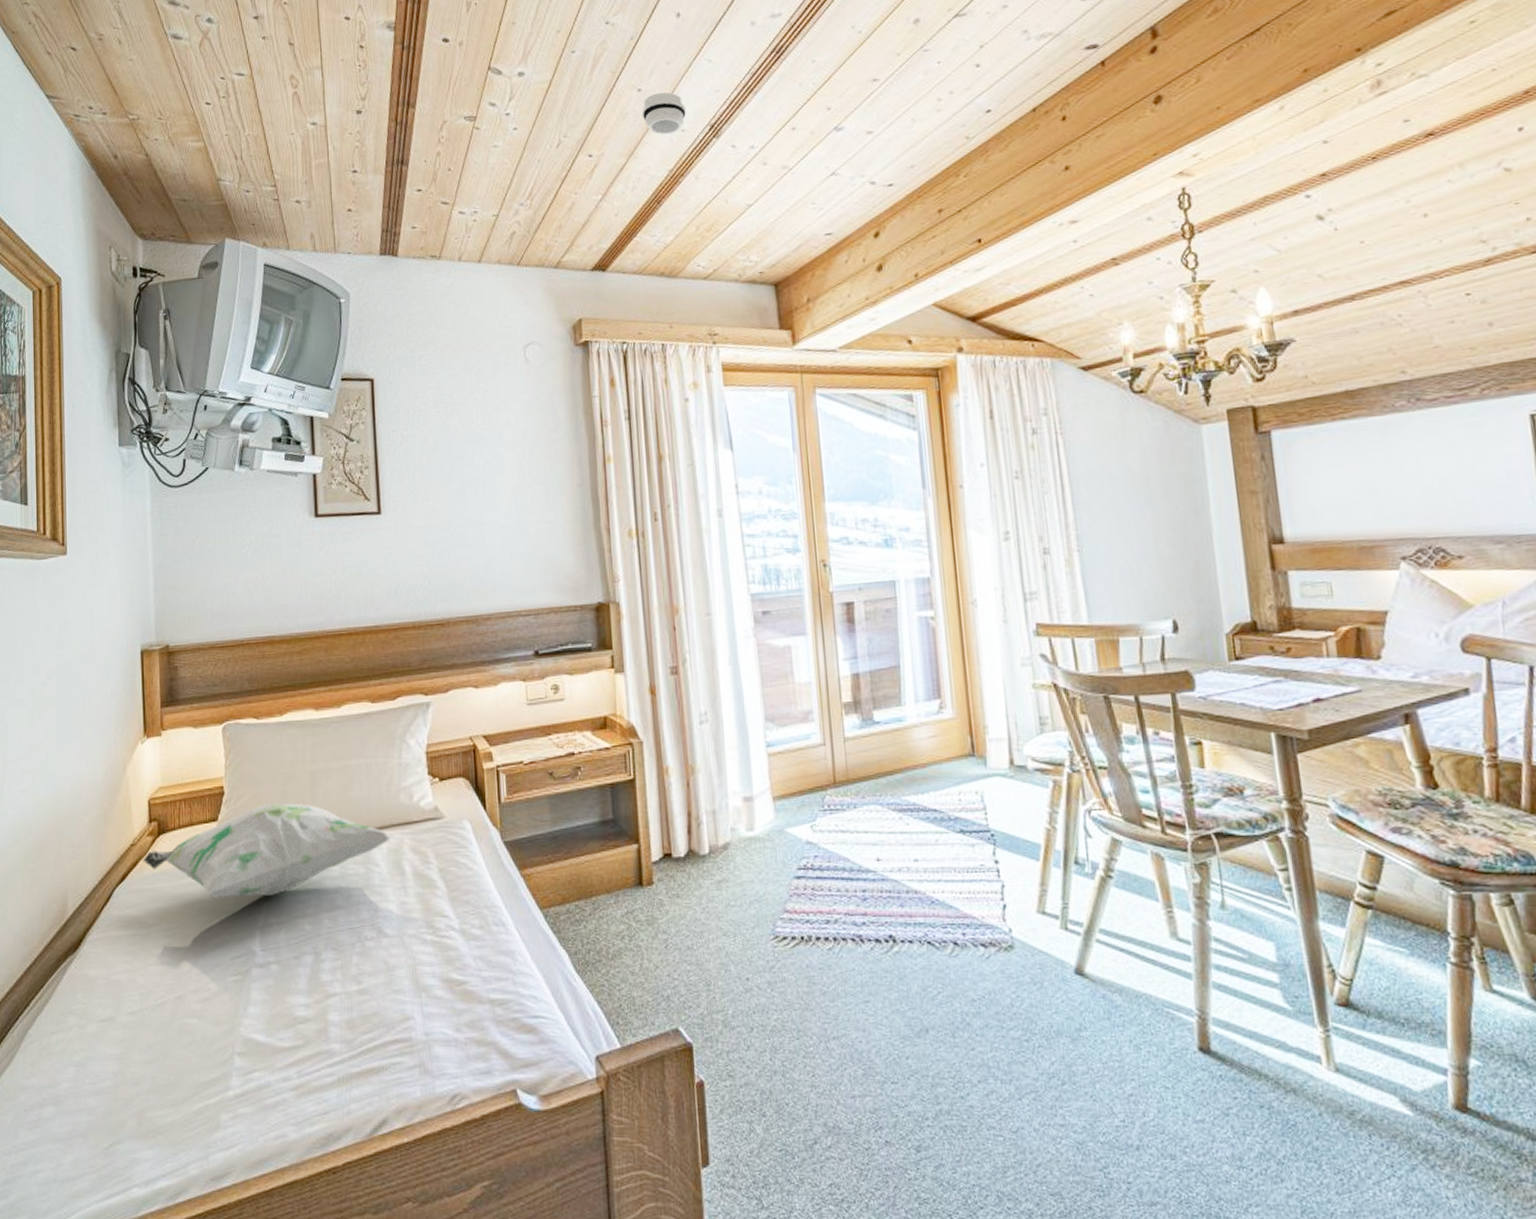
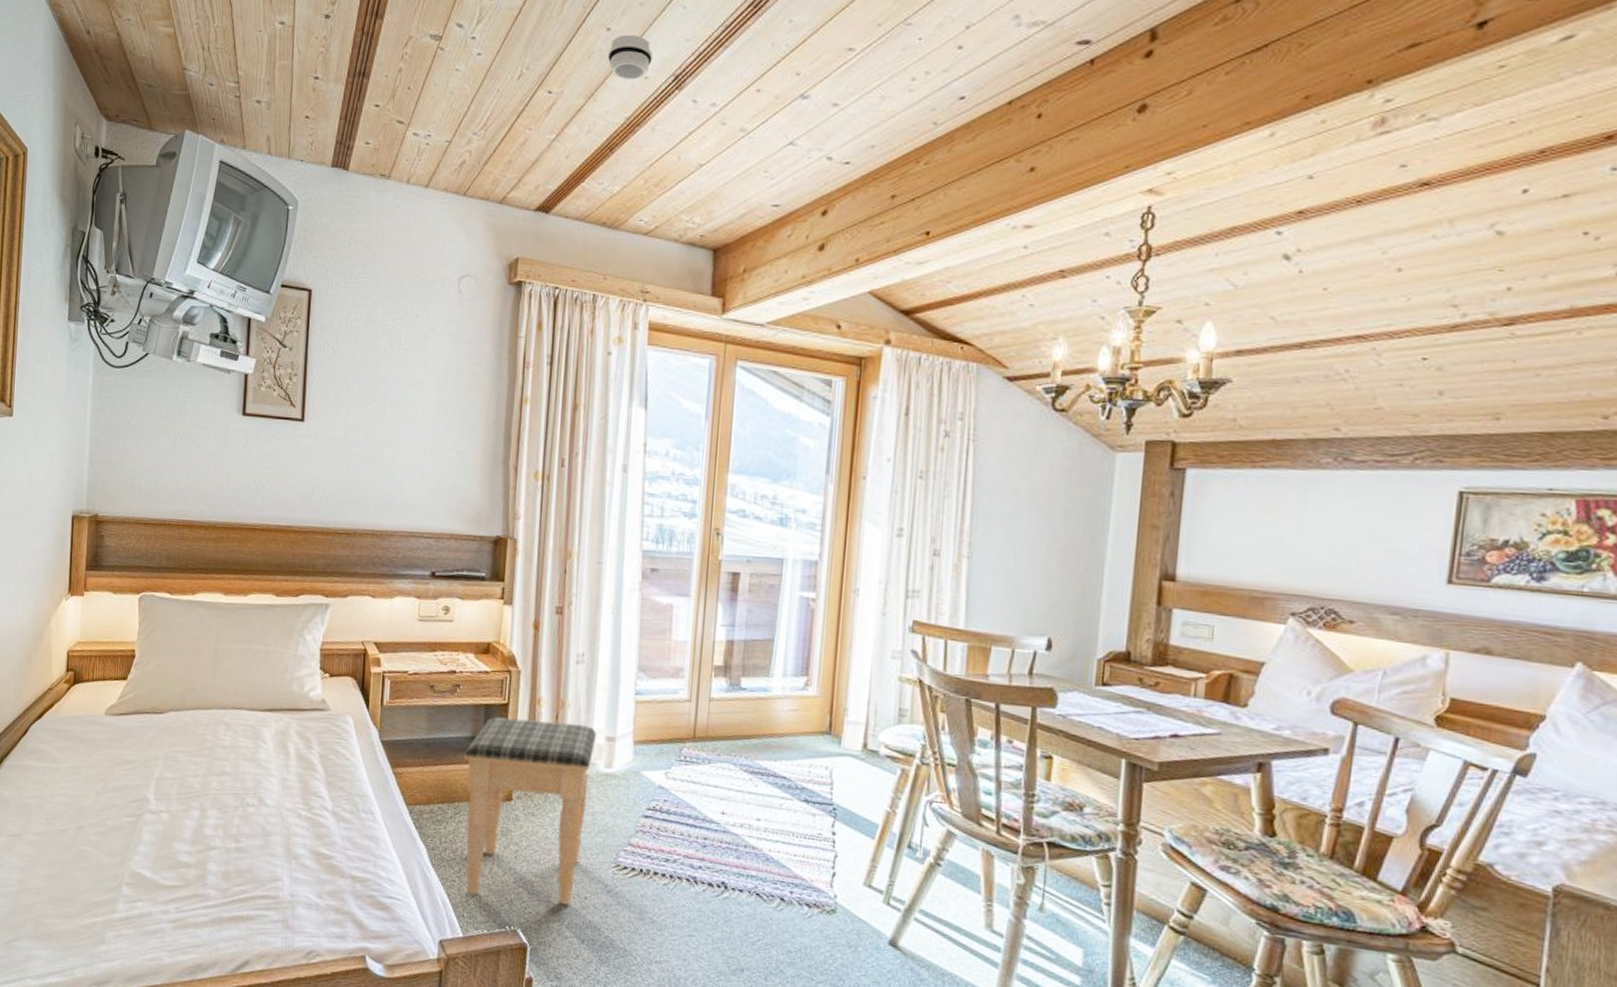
decorative pillow: present [142,803,391,898] -> none [57,672,280,754]
footstool: none [594,789,734,998] -> present [463,717,596,905]

